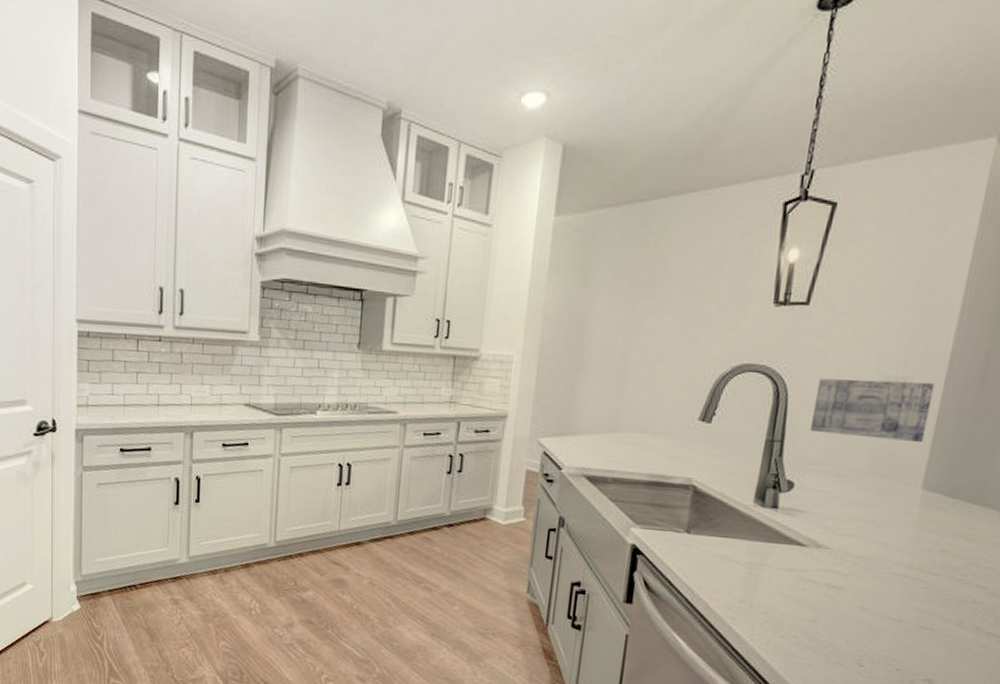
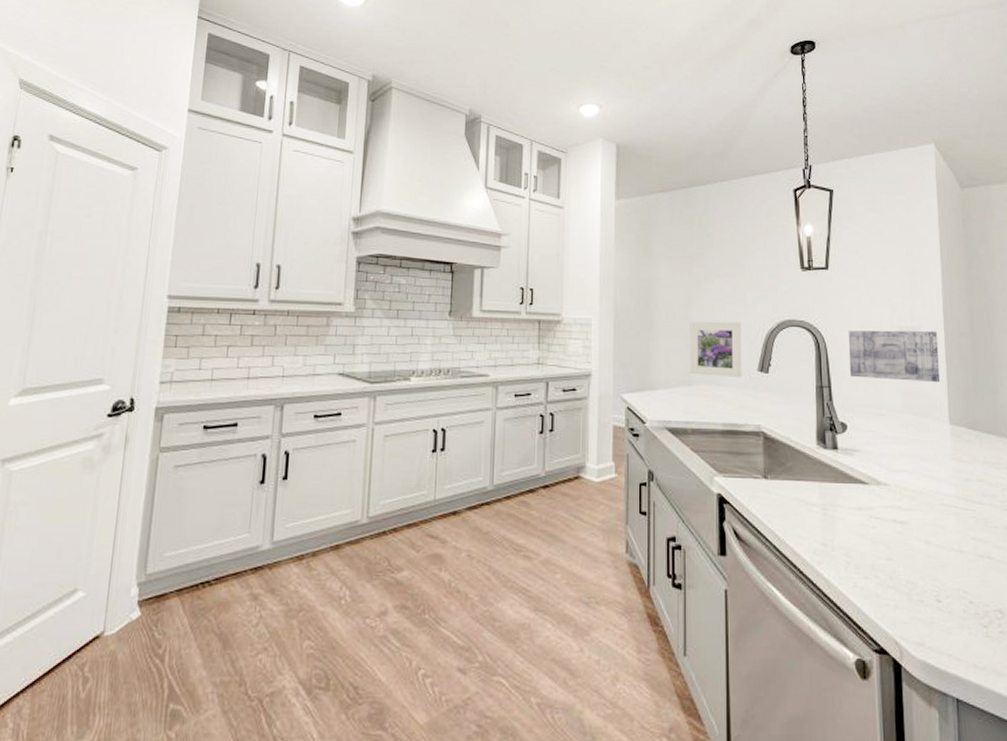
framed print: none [619,362,688,427] -> present [690,321,742,378]

